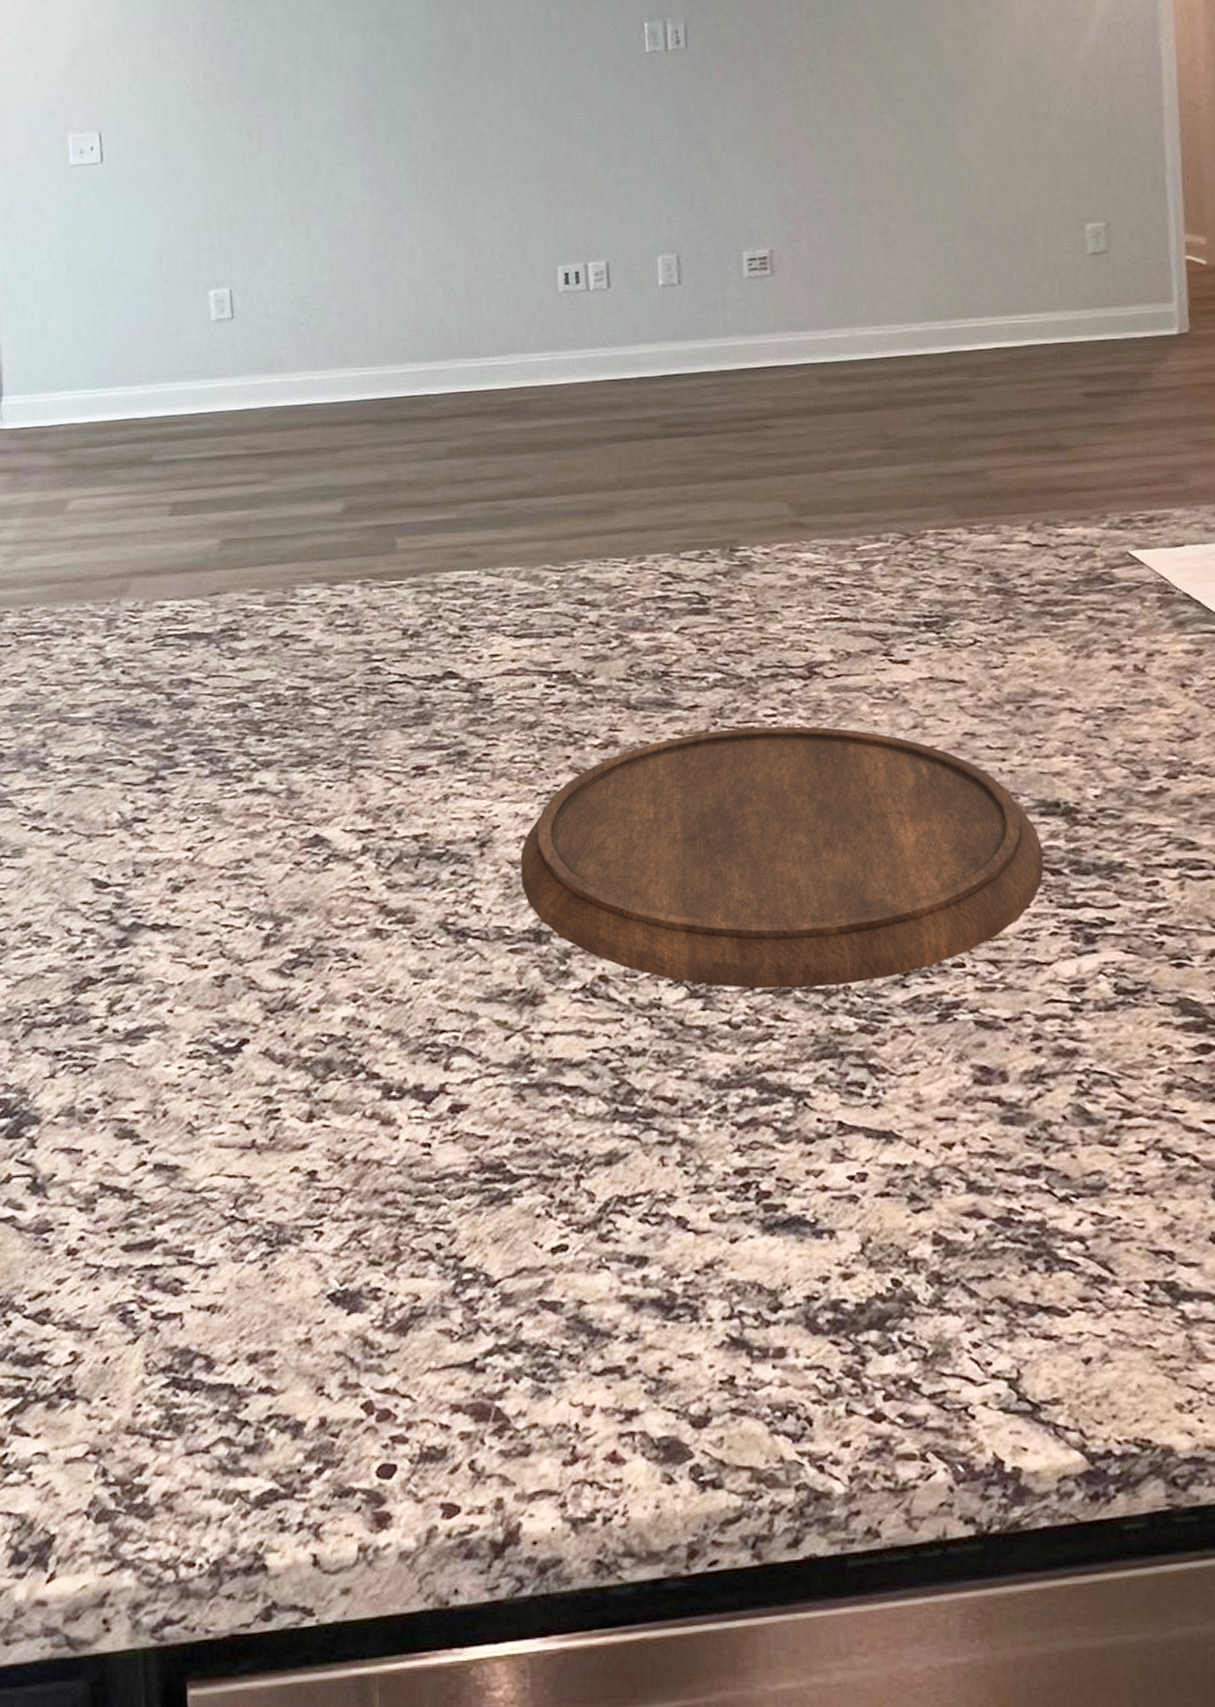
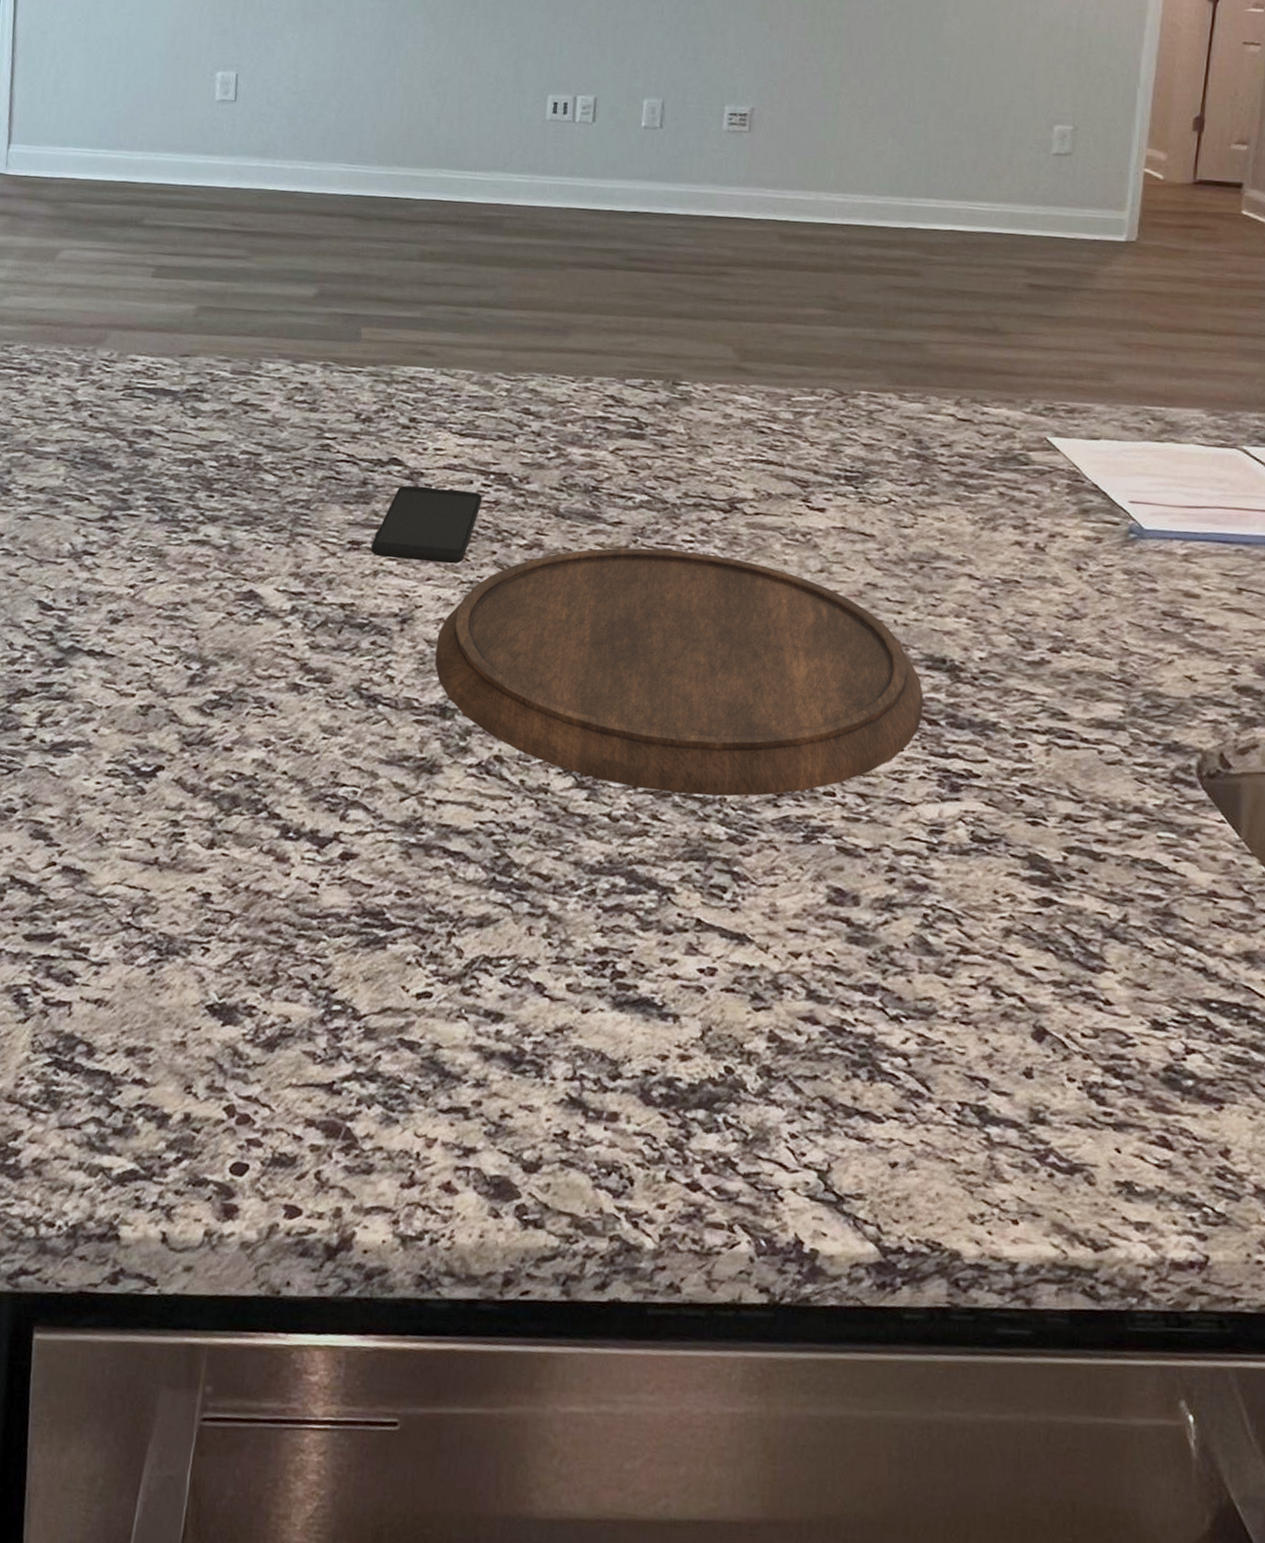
mobile phone: none [437,695,548,779] -> present [370,485,483,564]

